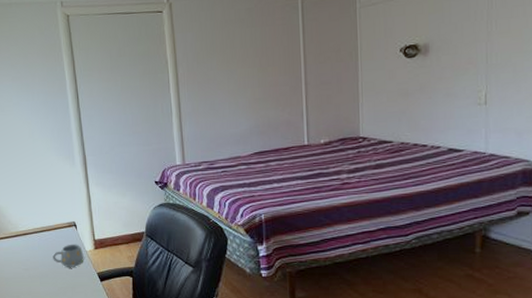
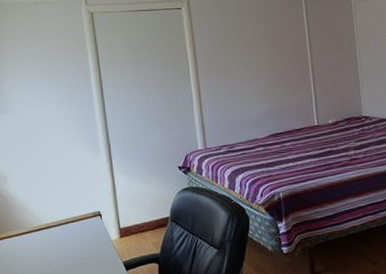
mug: present [53,244,84,267] -> none [77,233,110,258]

